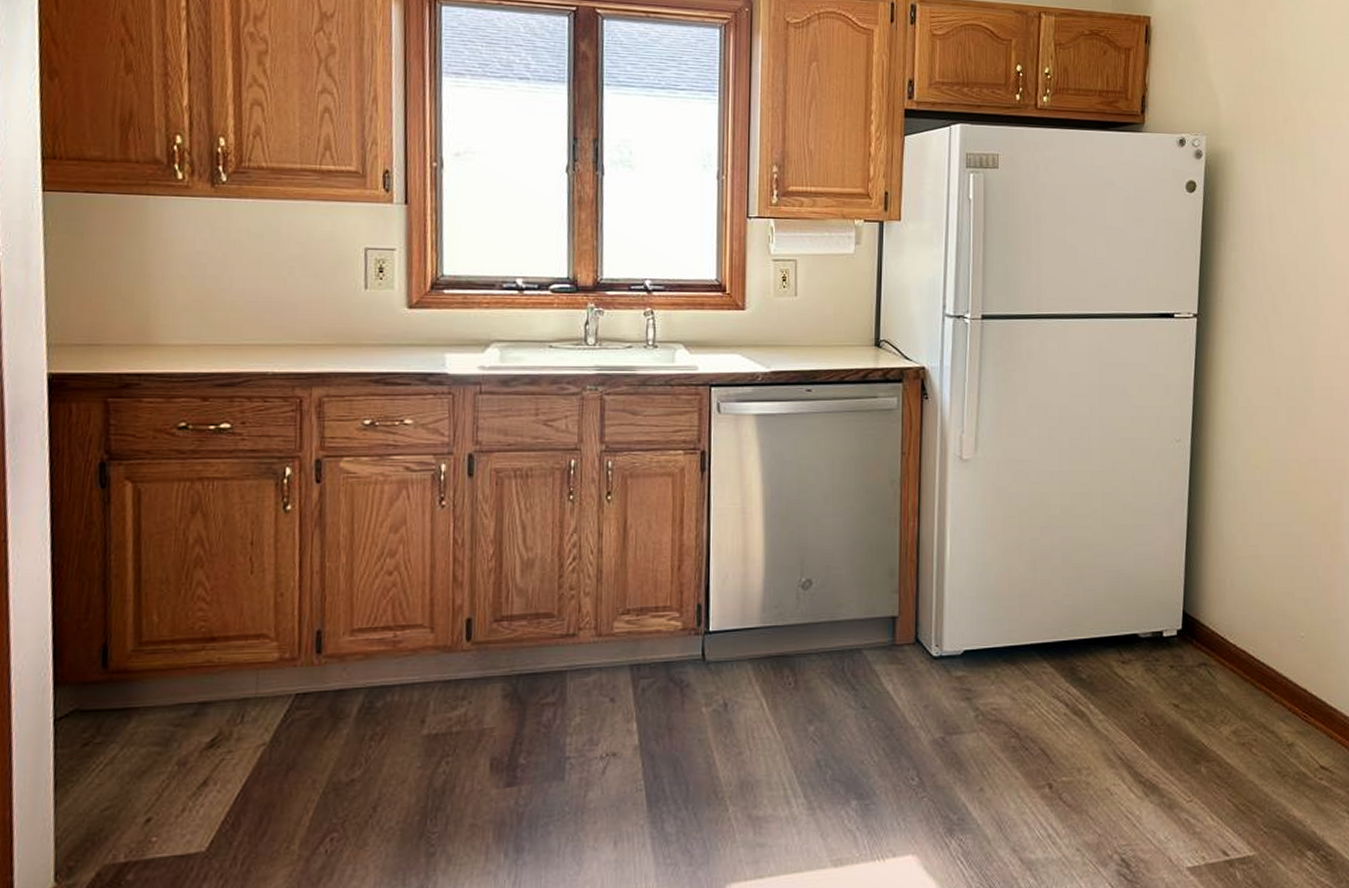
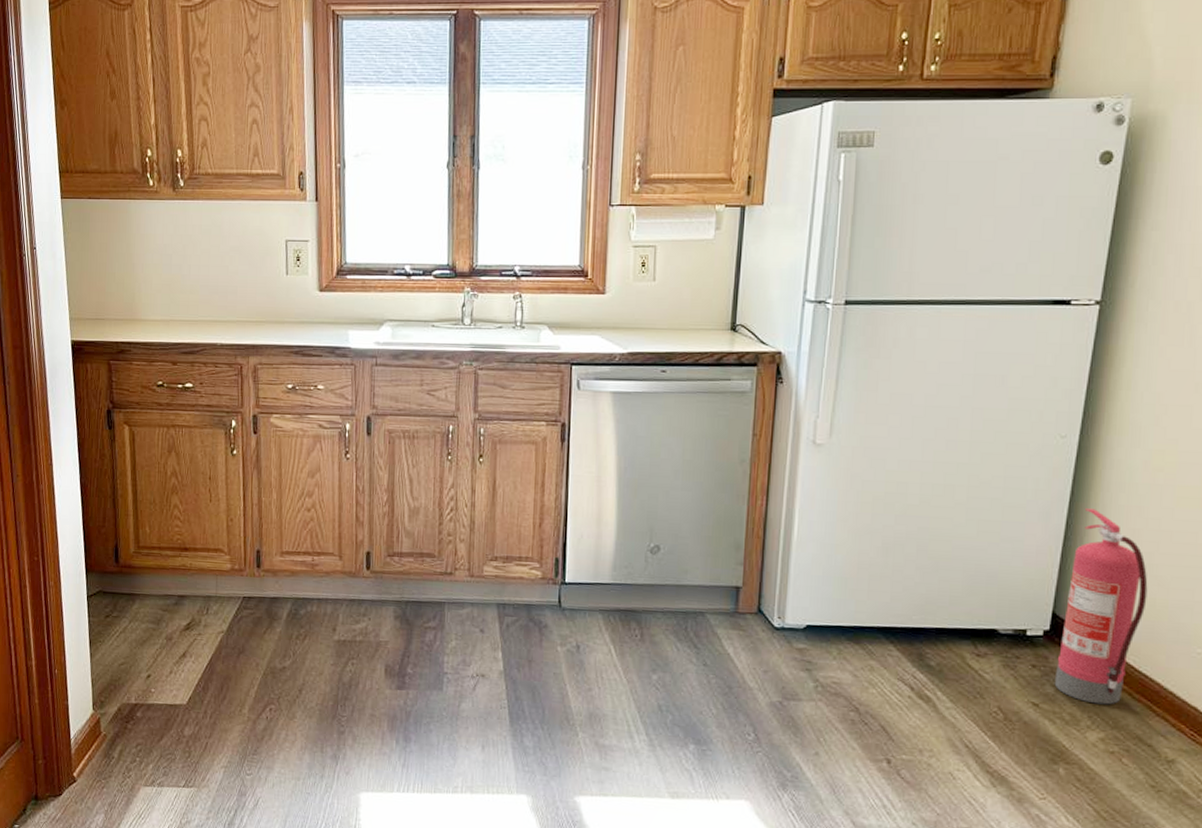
fire extinguisher: none [1190,507,1258,698] -> present [1054,508,1148,705]

